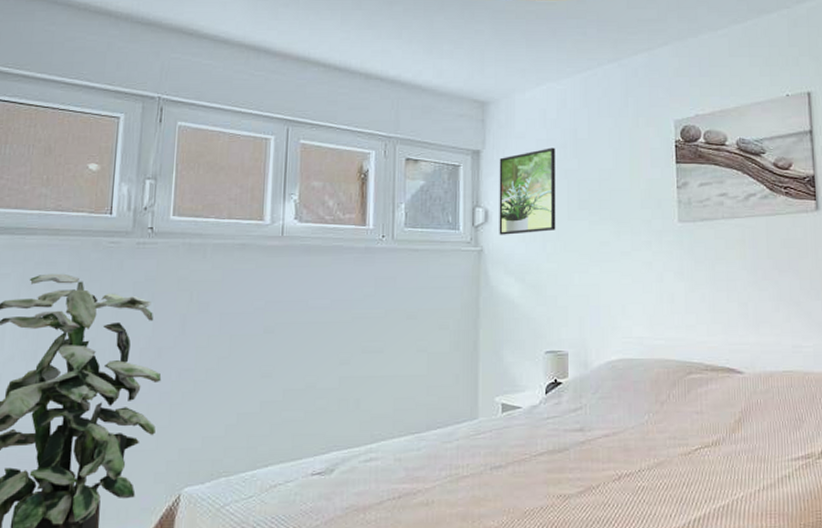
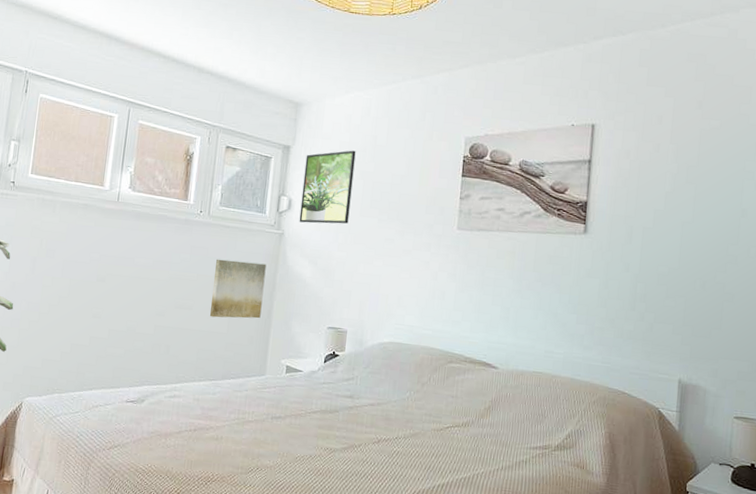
wall art: none [404,288,466,358] -> present [209,259,267,319]

